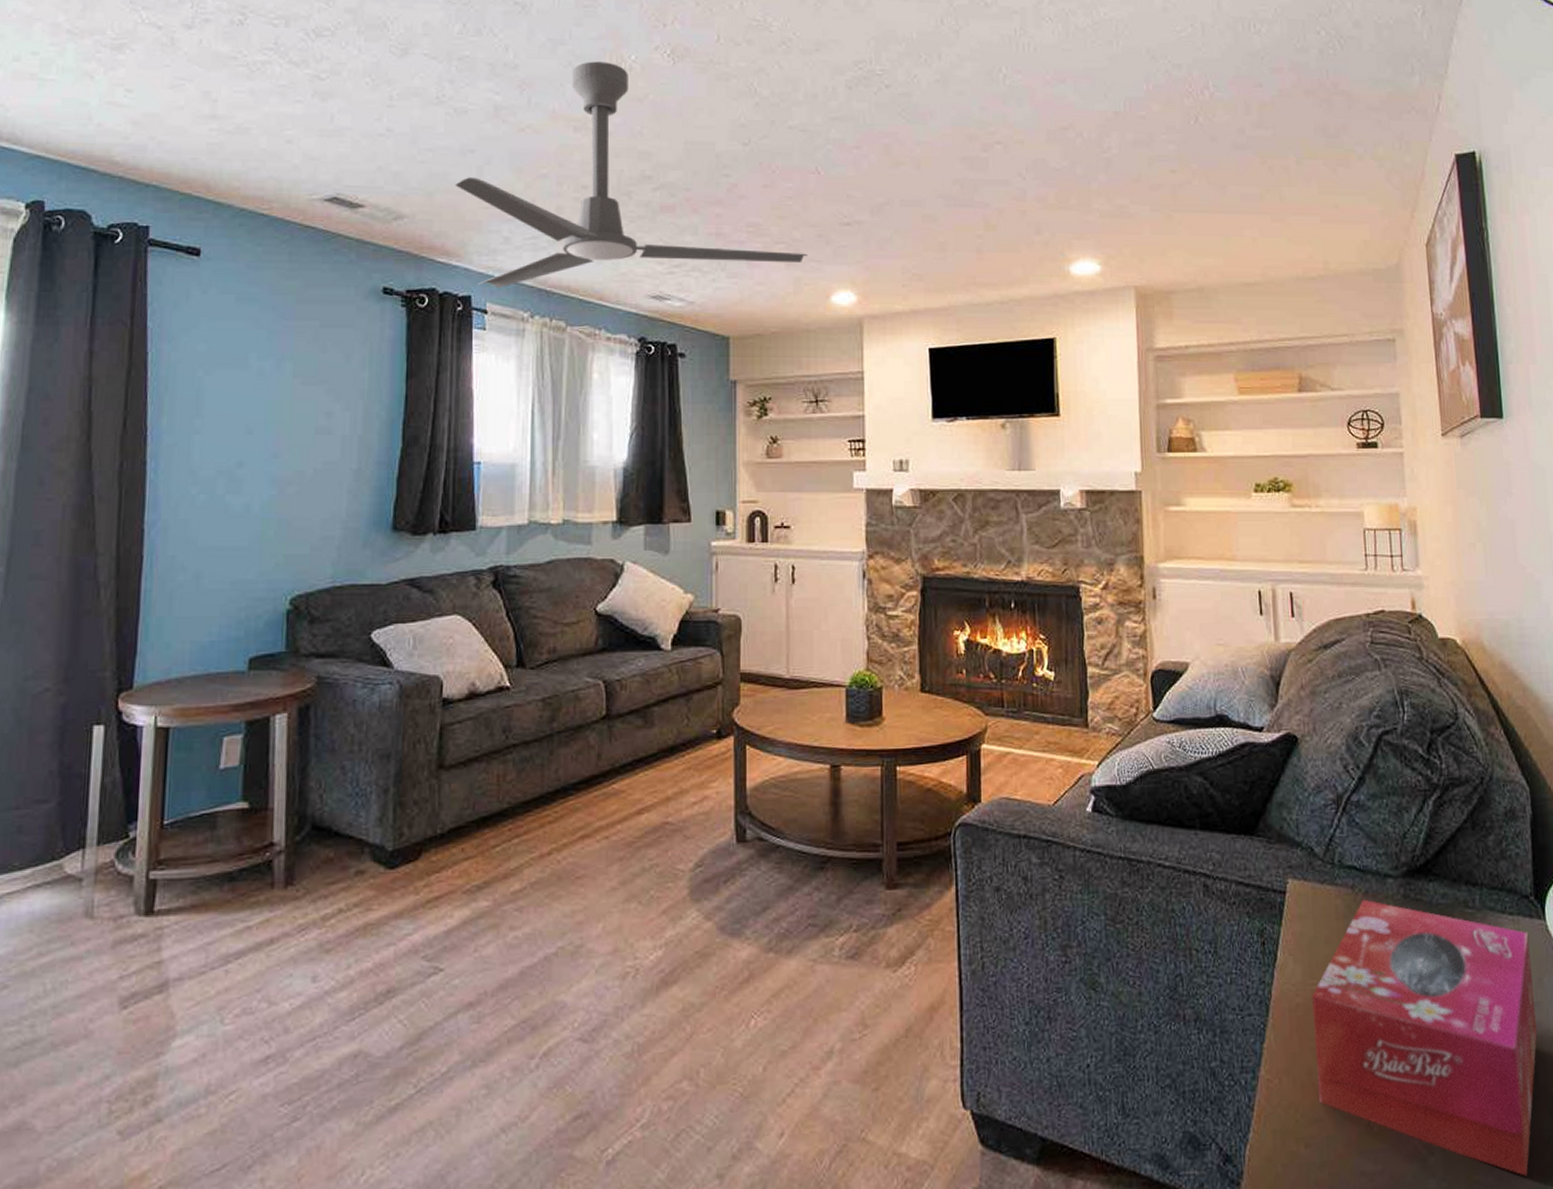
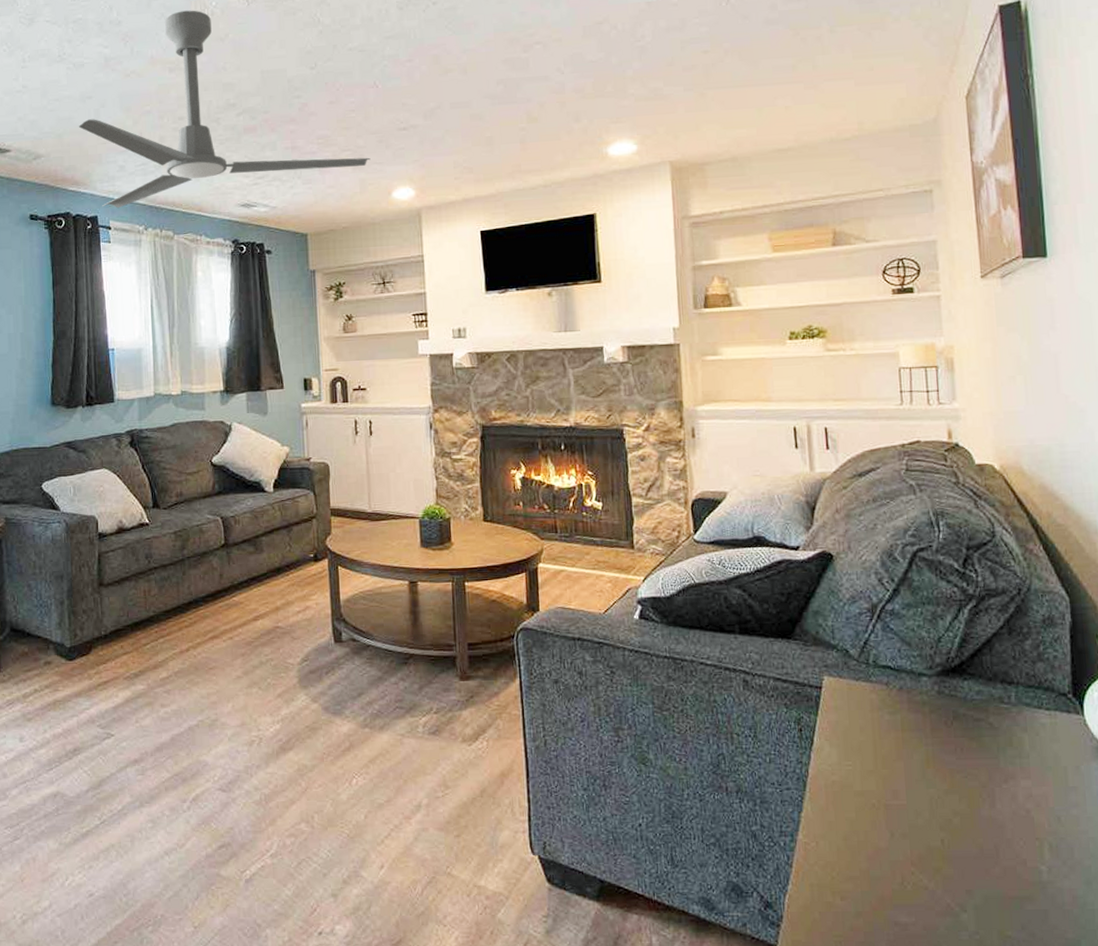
tissue box: present [1312,899,1538,1176] -> none [847,694,1074,935]

